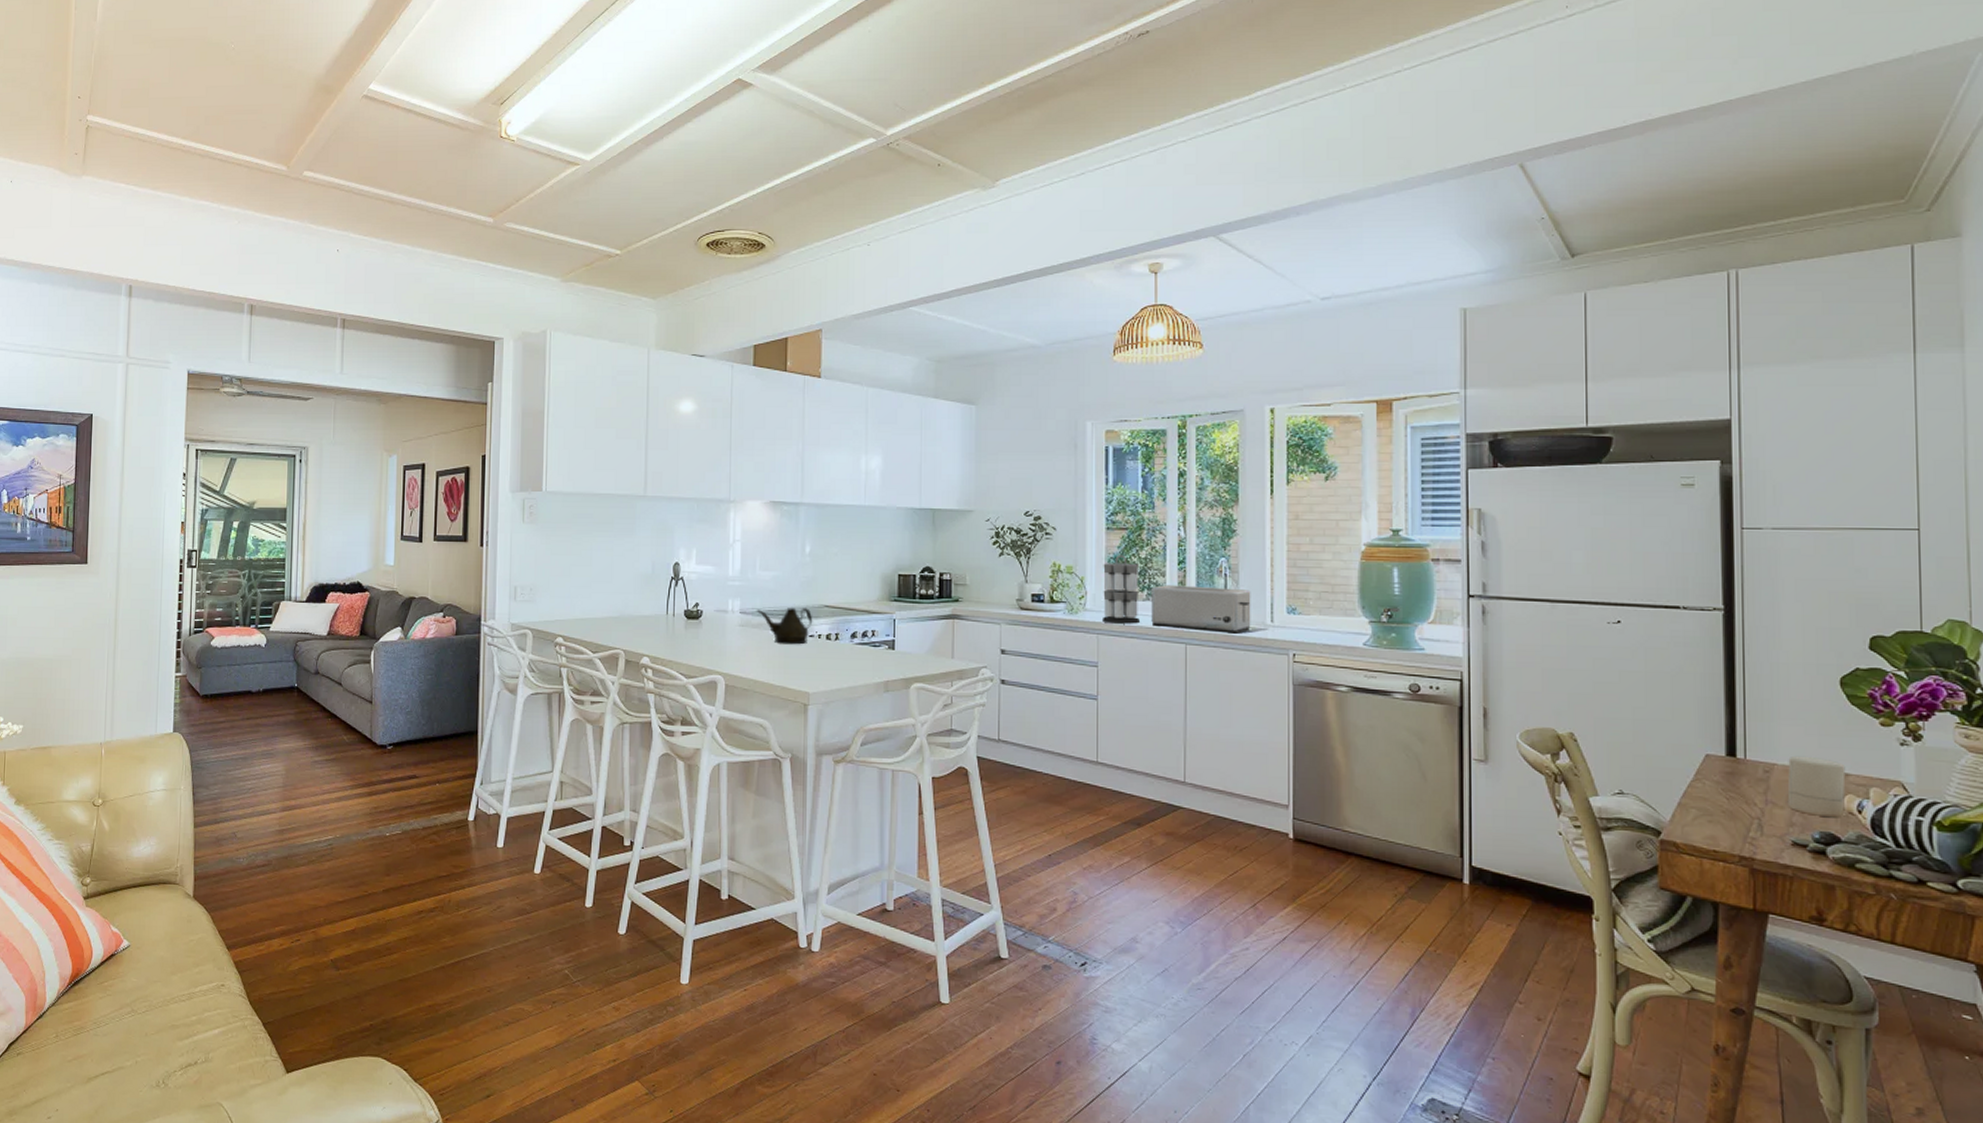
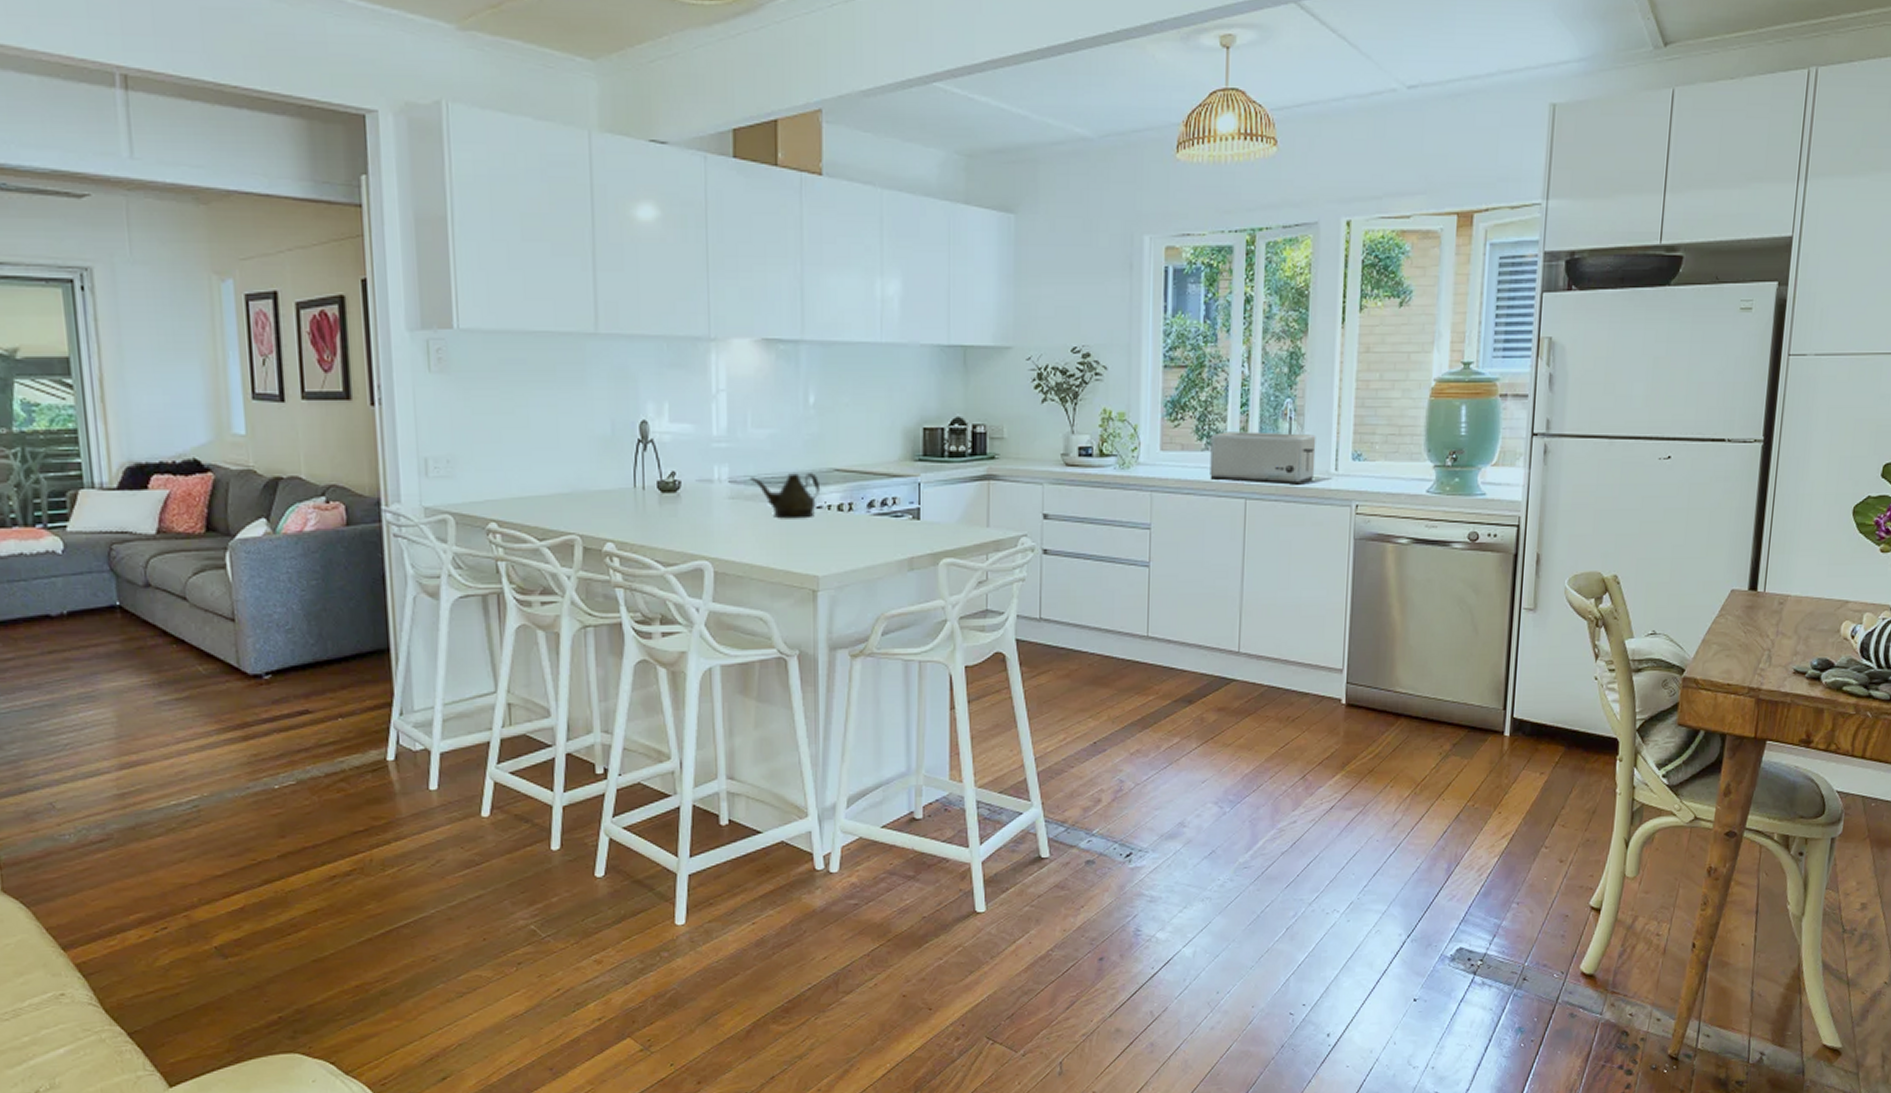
spice rack: present [1101,554,1140,624] -> none [1156,397,1198,479]
candle: present [1787,755,1846,818] -> none [1794,586,1847,645]

